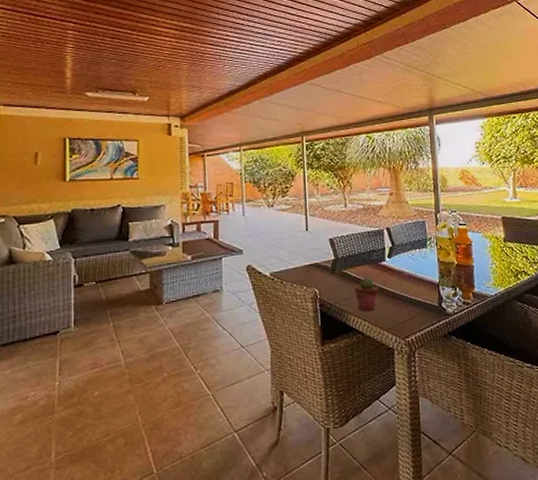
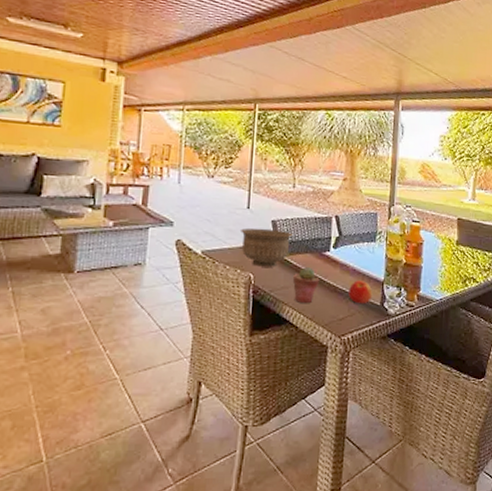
bowl: none [301,246,350,282] -> present [239,227,293,267]
apple: none [407,285,430,307] -> present [348,280,373,304]

